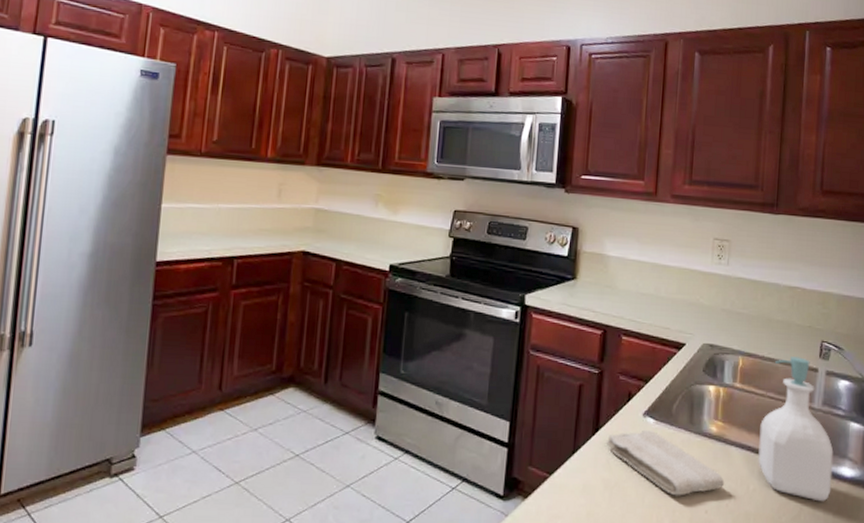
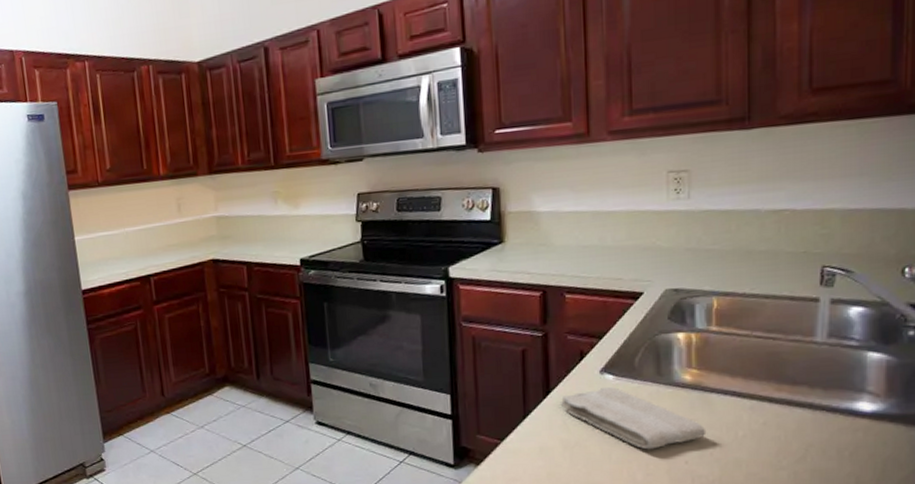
soap bottle: present [758,356,834,502] -> none [746,288,846,441]

